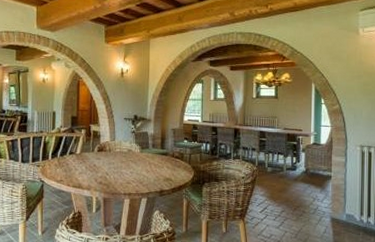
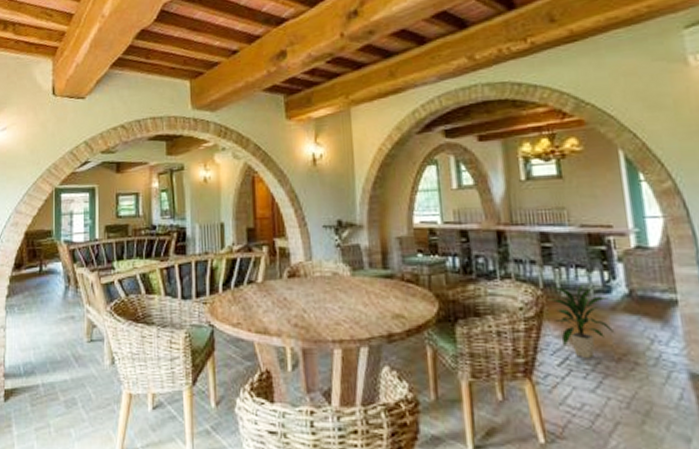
indoor plant: none [260,164,294,209] -> present [548,284,614,359]

